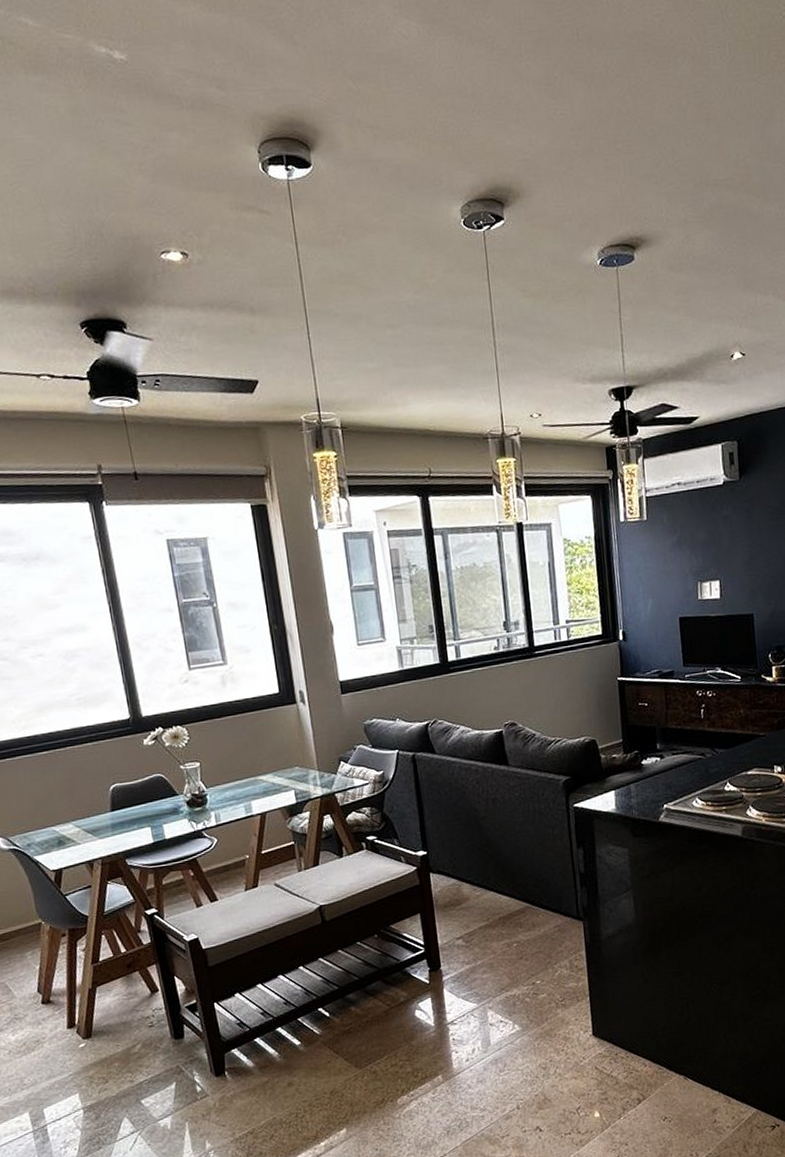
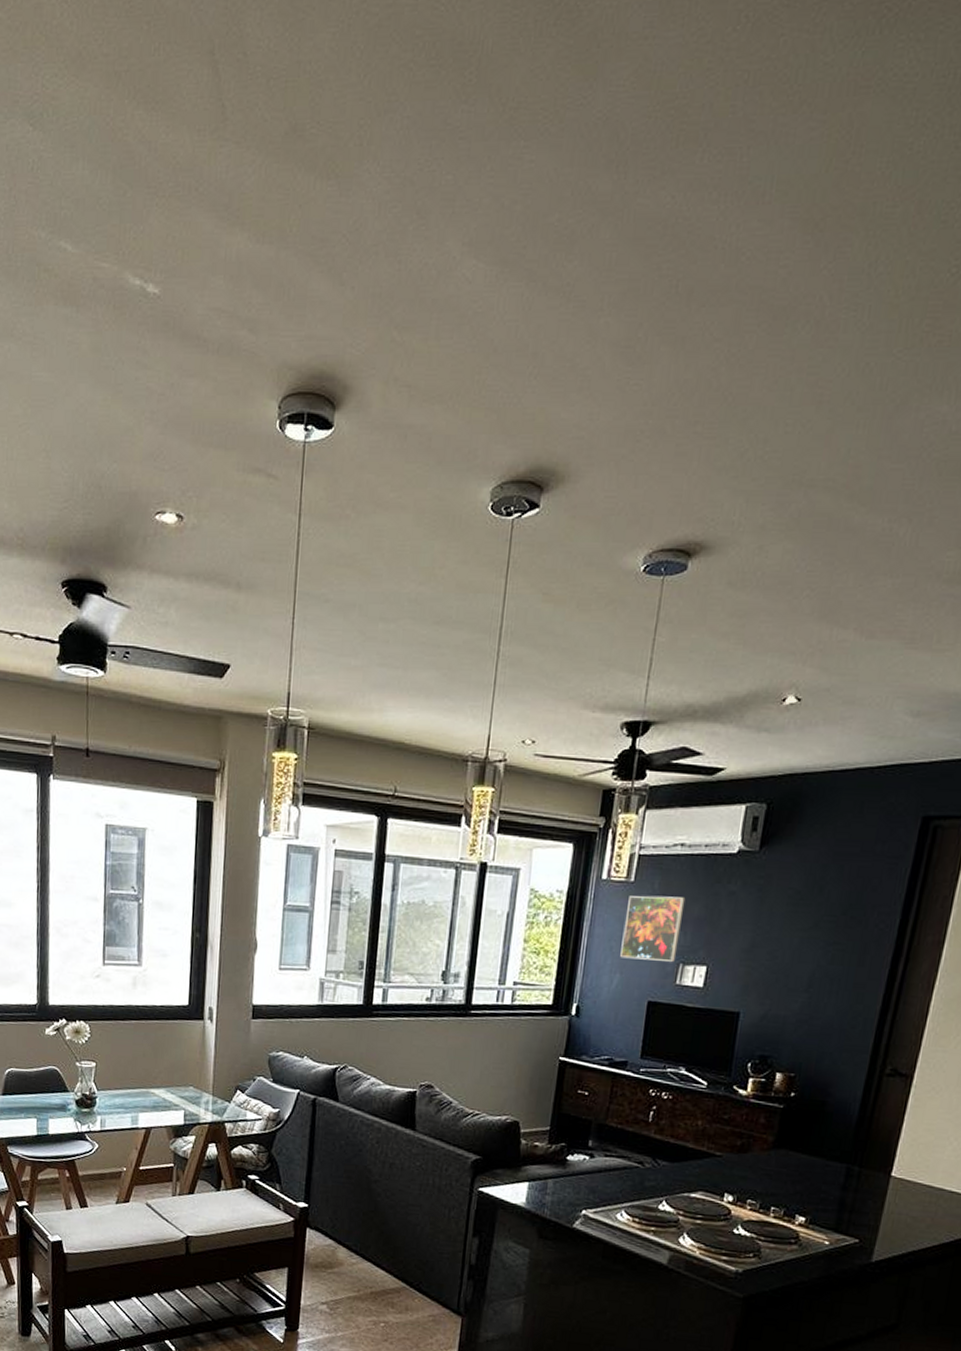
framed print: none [645,527,694,585] -> present [620,895,686,962]

